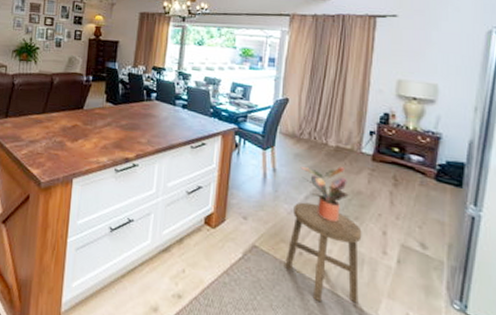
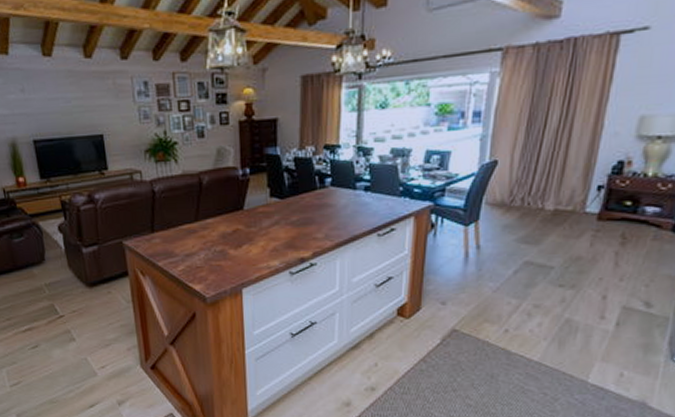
stool: present [285,202,362,304] -> none [489,277,578,375]
potted plant: present [300,167,350,222] -> none [509,232,568,293]

